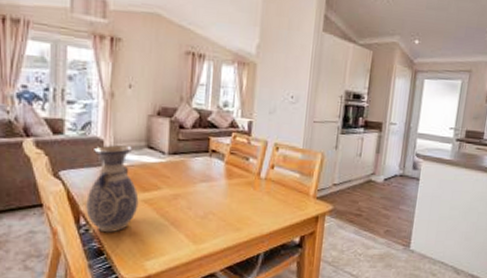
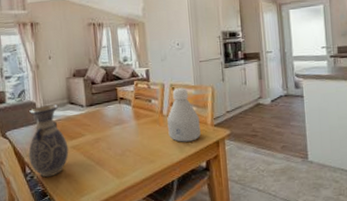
bottle: none [262,149,302,213] -> present [167,88,201,142]

